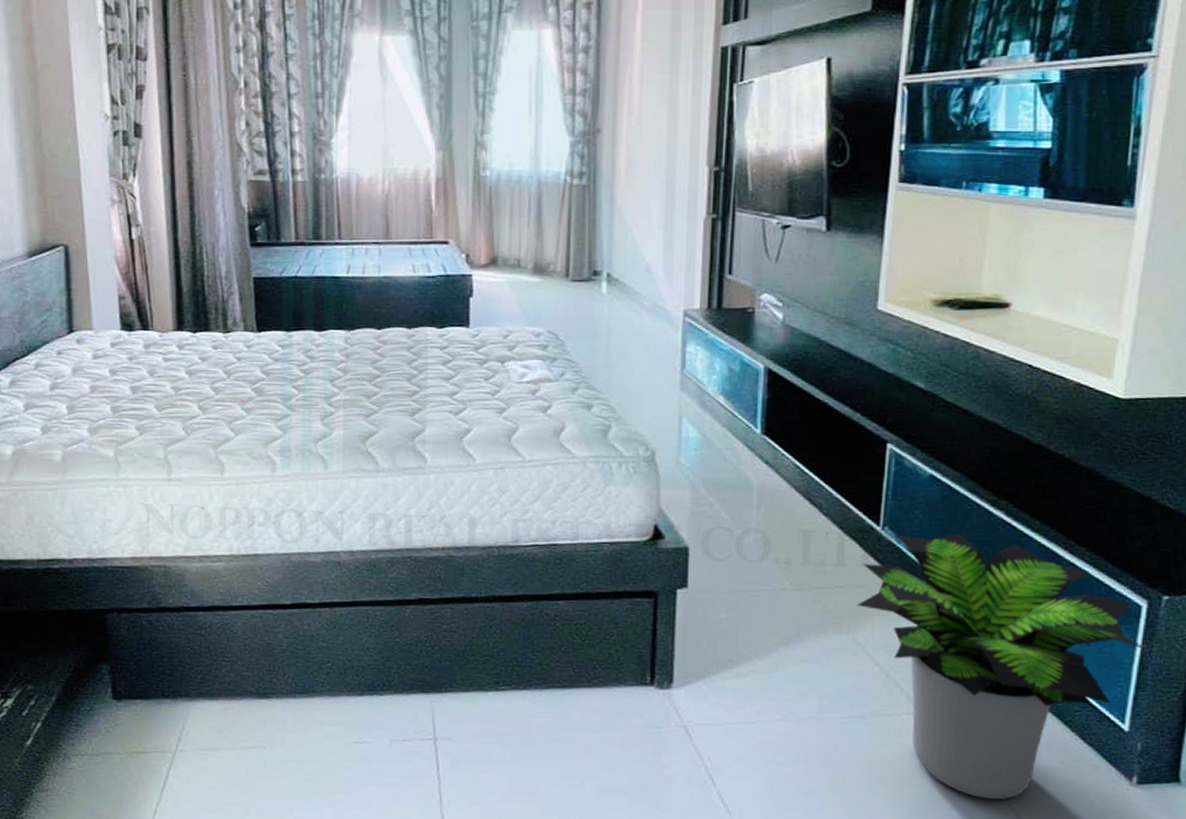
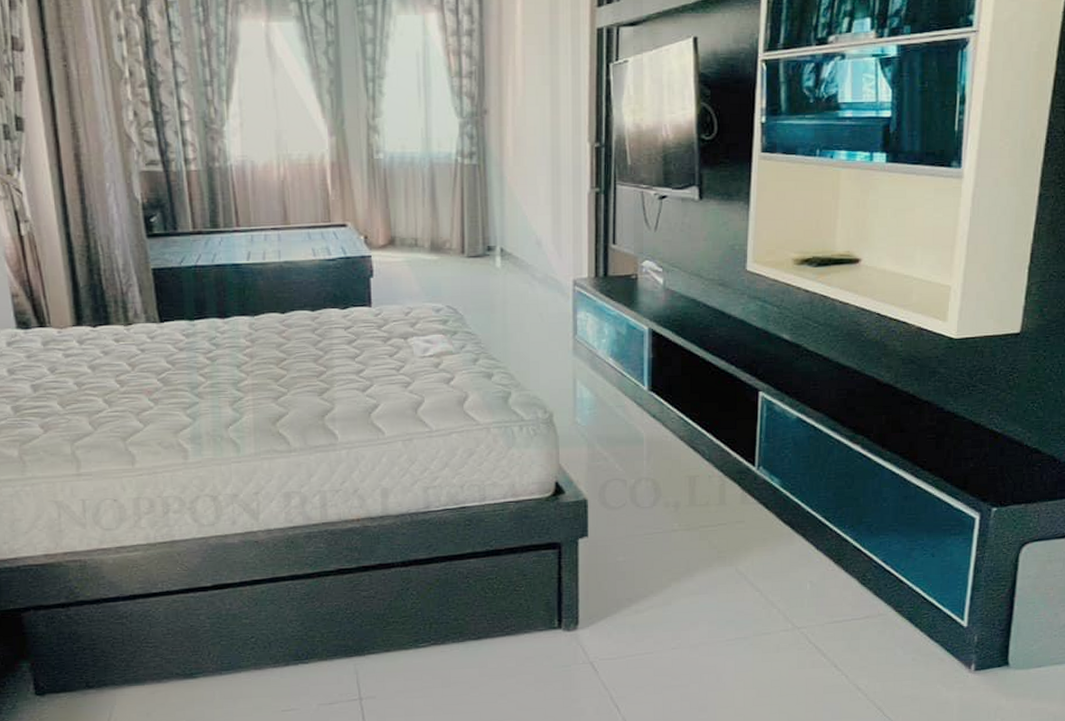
potted plant: present [857,533,1149,800] -> none [738,468,982,698]

